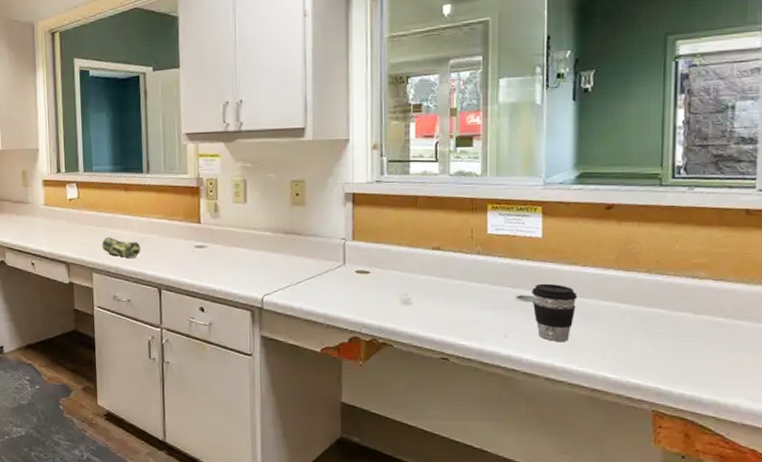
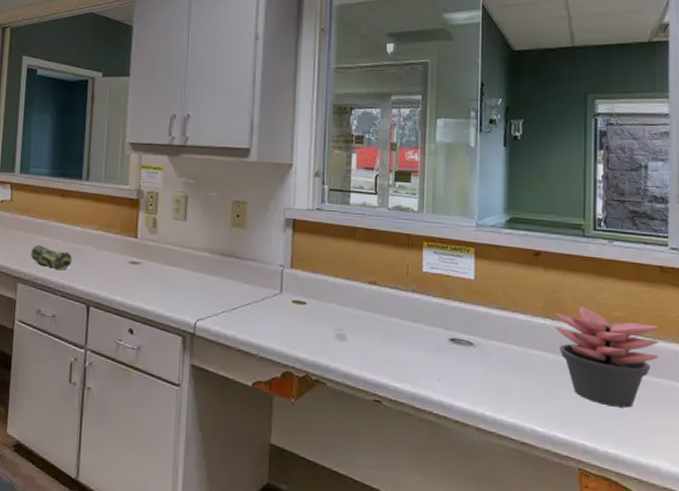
coffee cup: present [532,283,578,341] -> none [464,327,508,389]
succulent plant: none [628,255,743,351] -> present [555,306,659,408]

